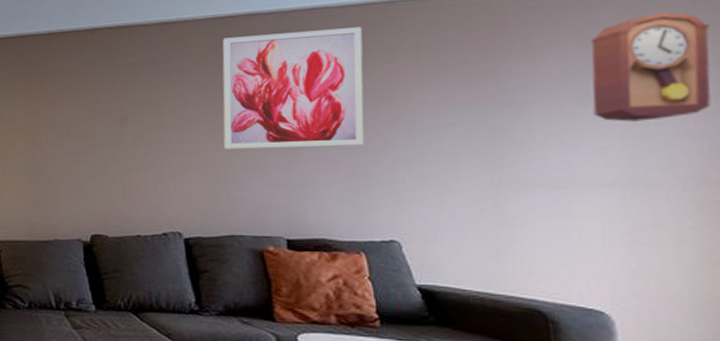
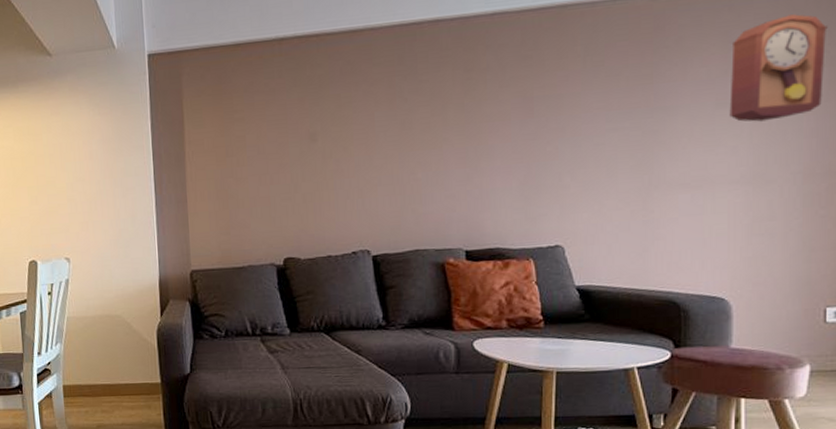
wall art: present [222,27,365,150] -> none [408,32,538,164]

